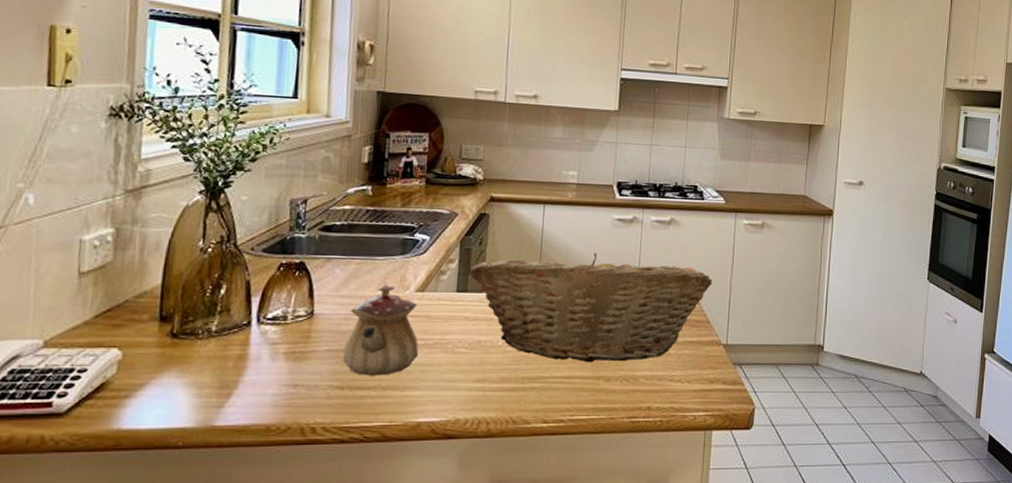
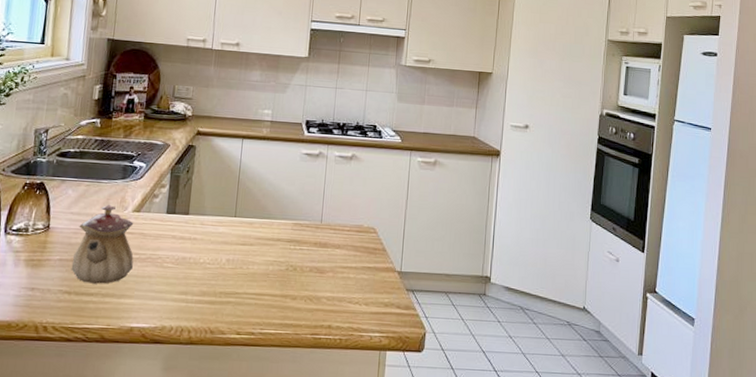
fruit basket: present [468,252,713,363] -> none [177,182,389,282]

